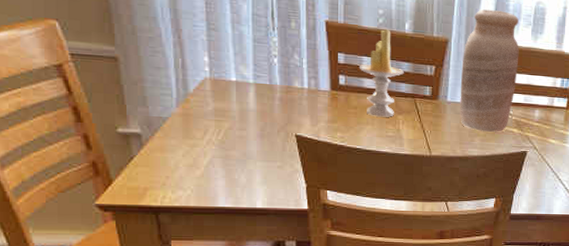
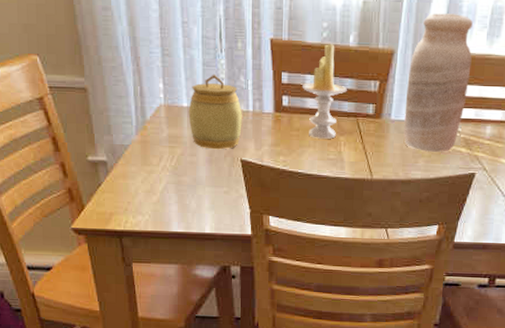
jar: none [237,50,297,125] -> present [188,74,242,150]

